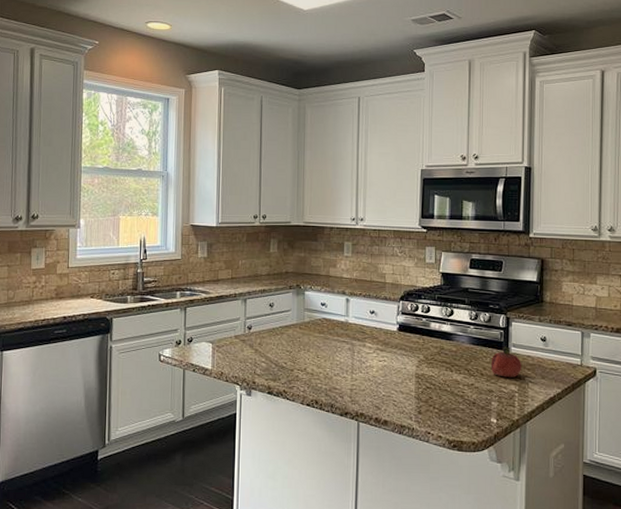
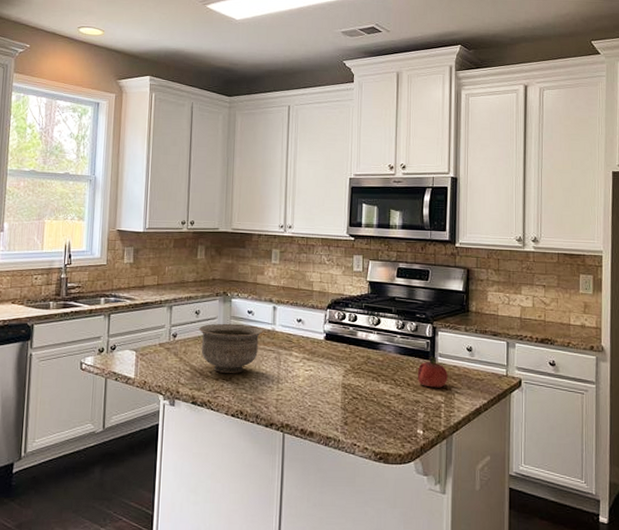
bowl: none [273,315,337,364] -> present [198,323,263,373]

